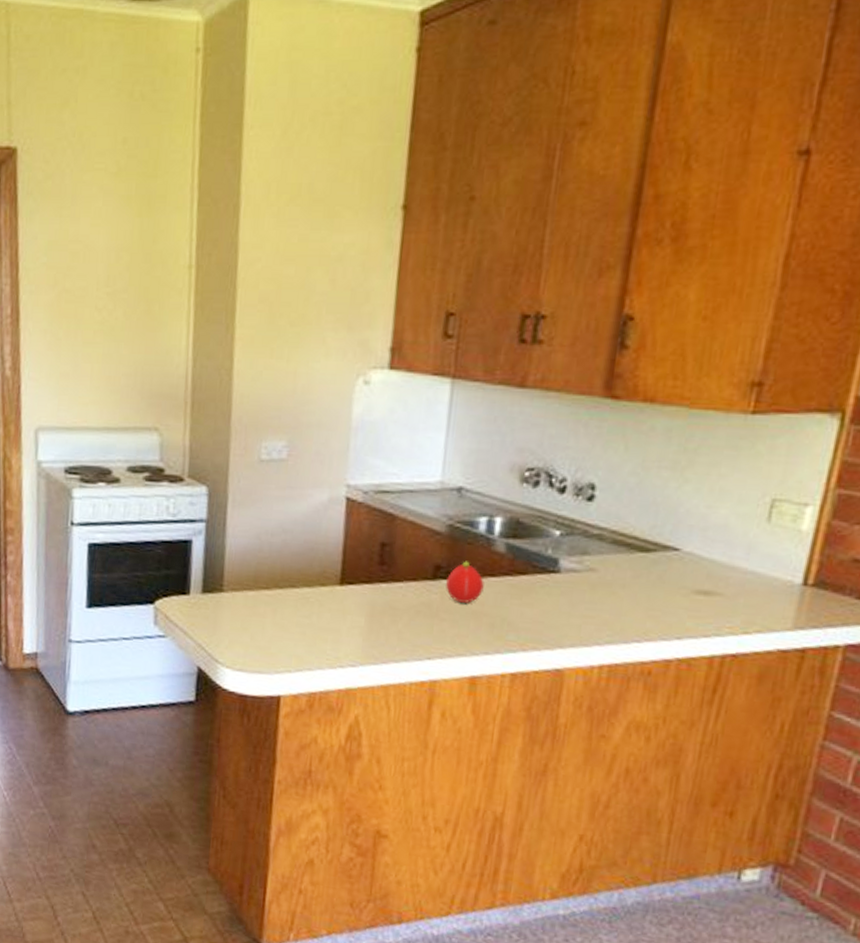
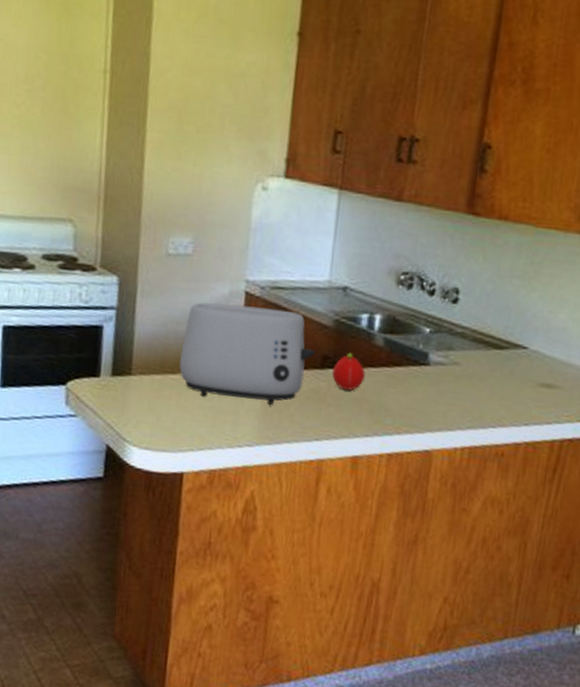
toaster: none [274,511,426,621] -> present [179,302,316,405]

